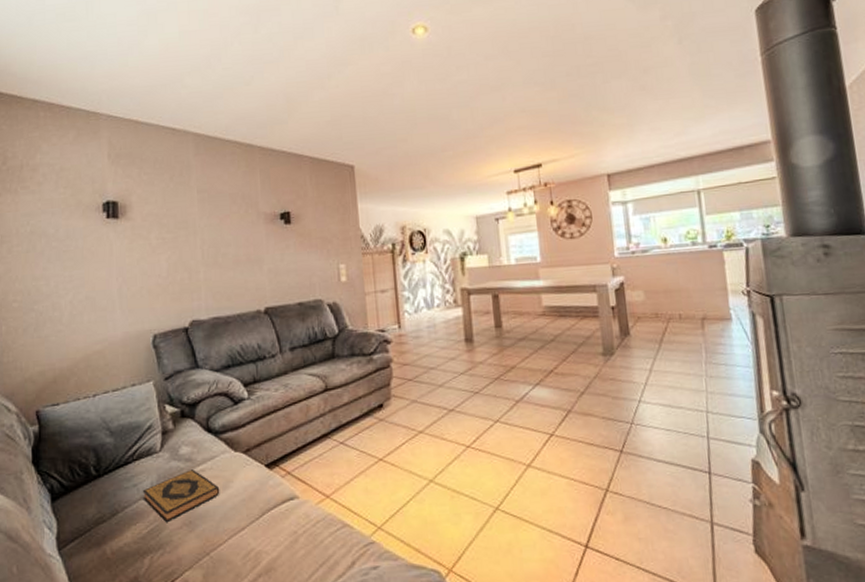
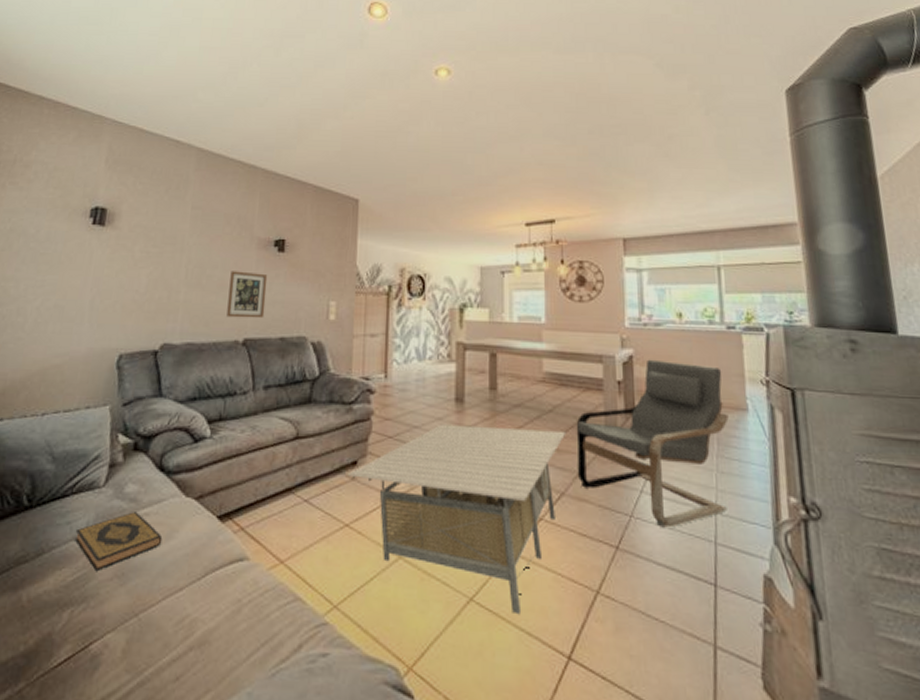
picture frame: none [244,246,281,290] -> present [226,271,268,319]
coffee table: none [375,356,569,517] -> present [347,424,567,615]
armchair: none [576,283,717,430] -> present [576,359,729,528]

